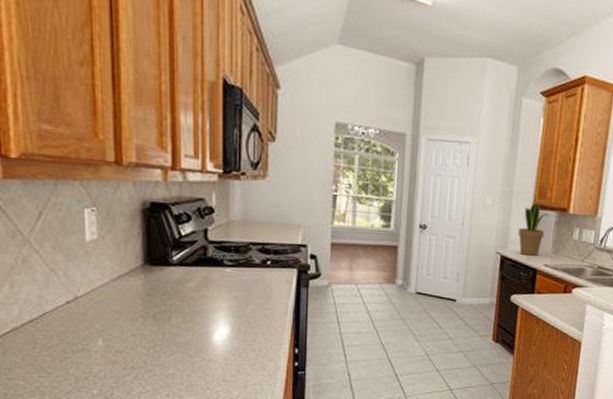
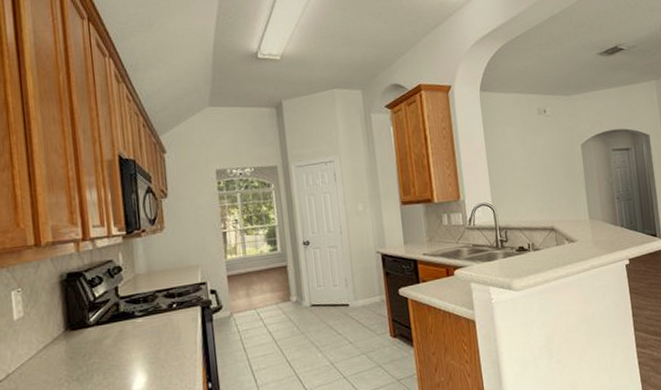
potted plant: present [518,204,549,257] -> none [392,201,417,250]

